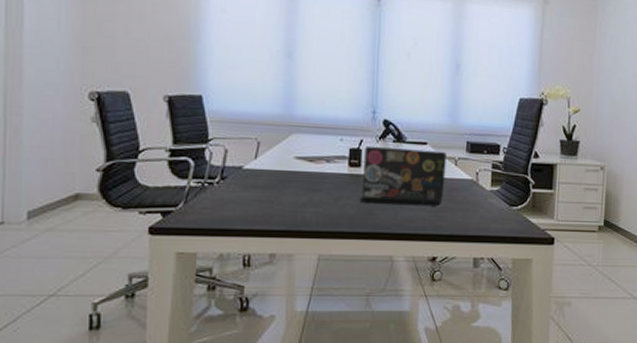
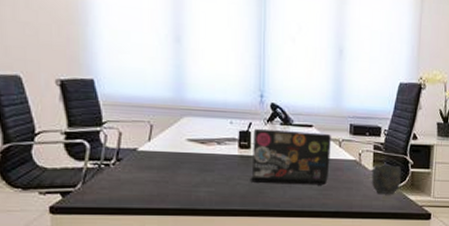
mug: none [489,184,522,217] -> present [371,164,402,195]

